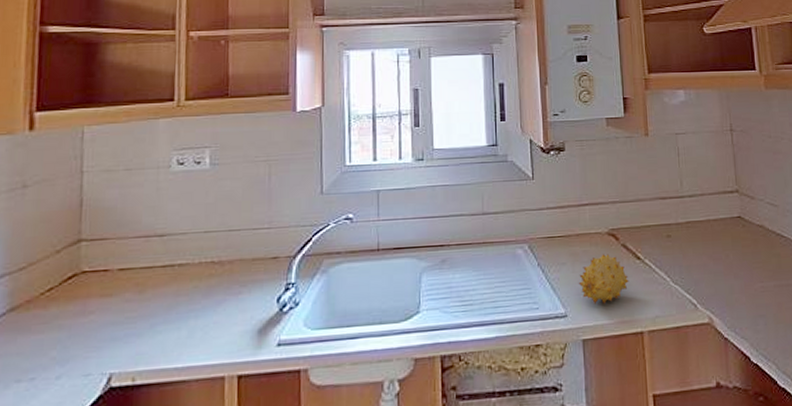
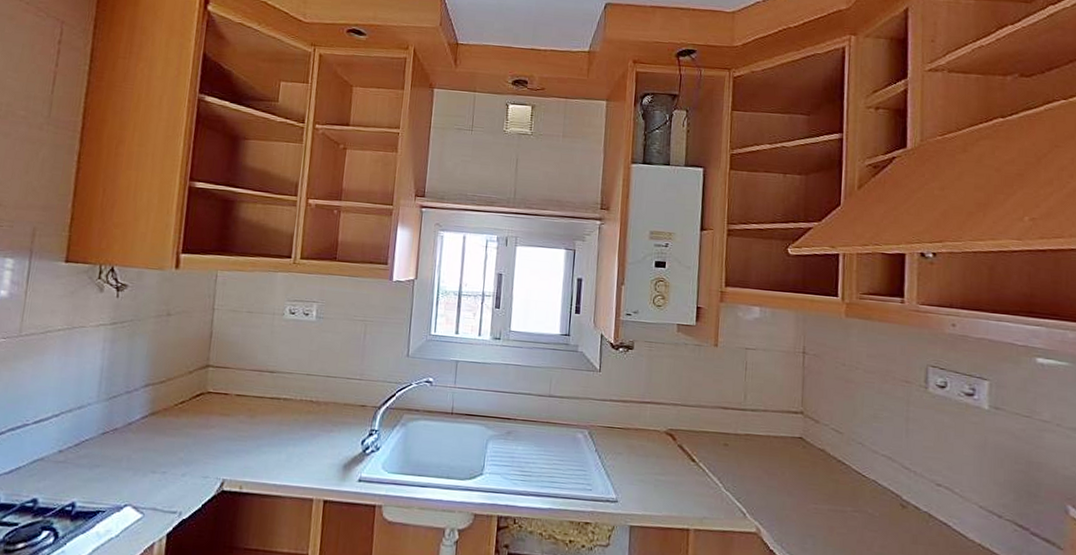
fruit: present [578,254,629,305] -> none [632,451,681,498]

